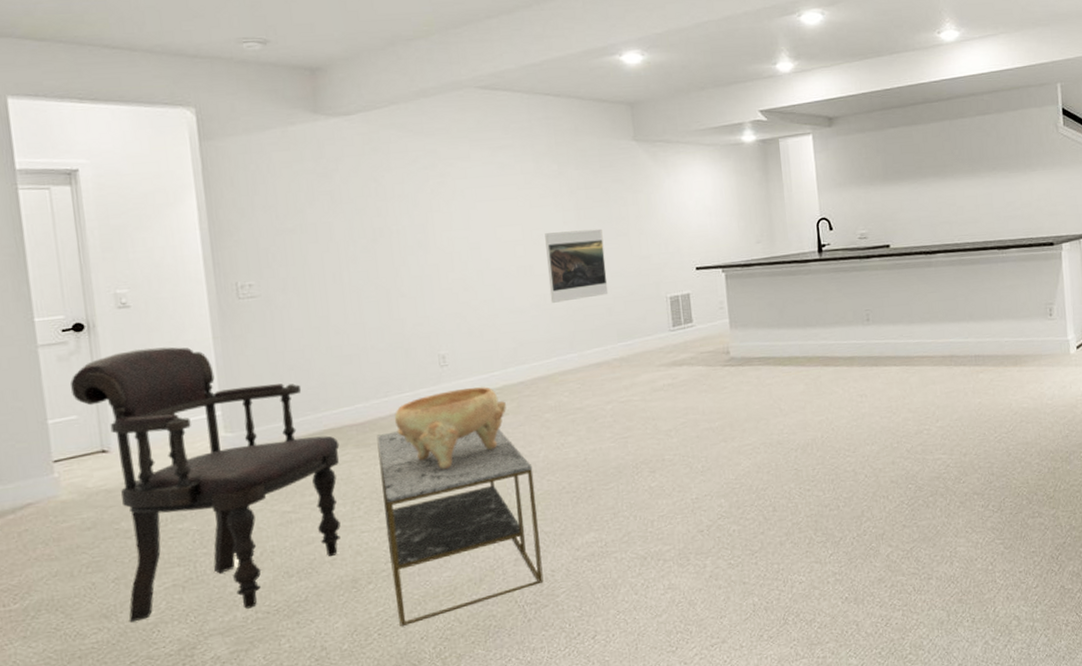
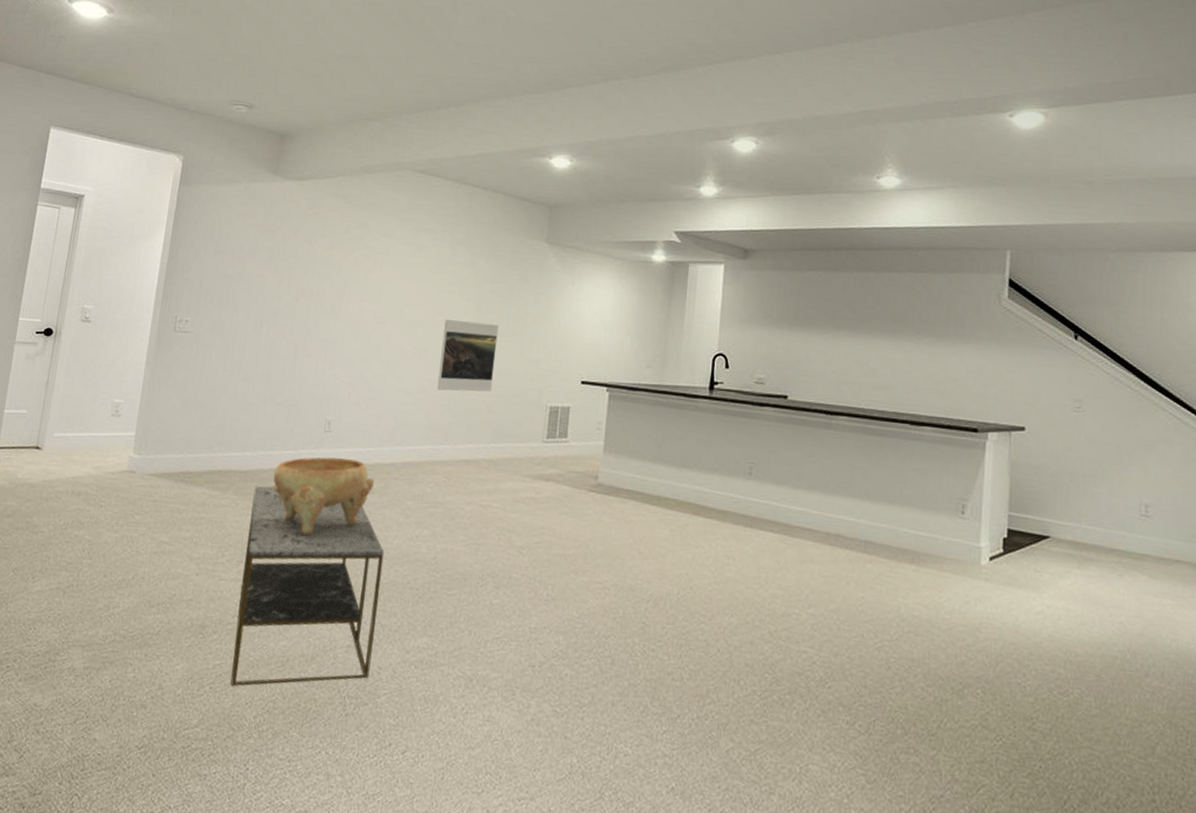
armchair: present [71,347,341,623] -> none [15,361,222,629]

